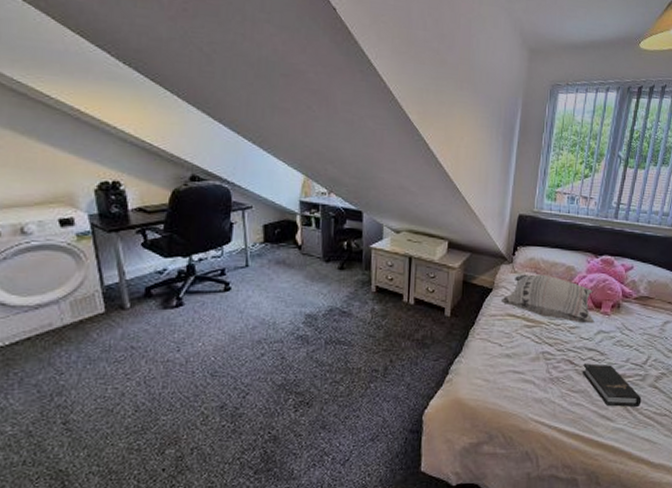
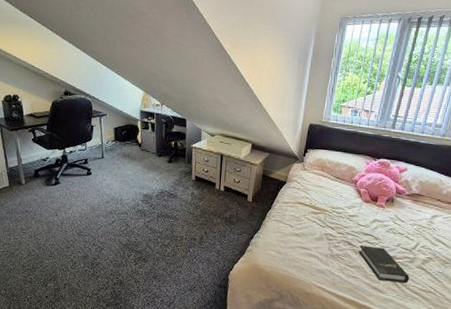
decorative pillow: present [500,274,595,324] -> none [292,172,371,214]

